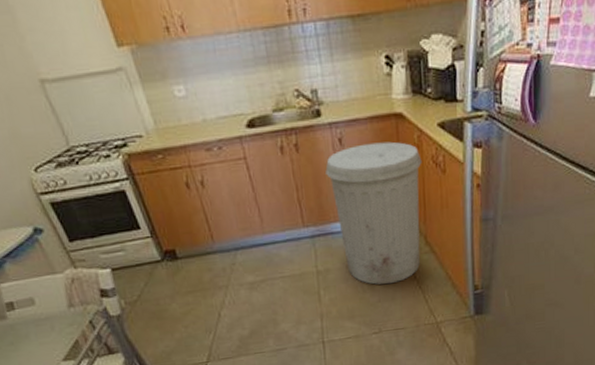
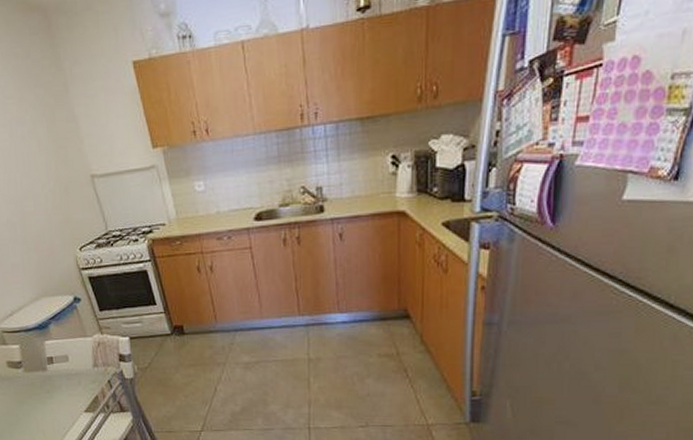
trash can: present [325,141,422,285] -> none [324,238,423,380]

